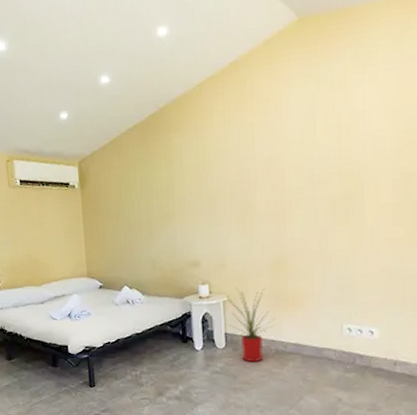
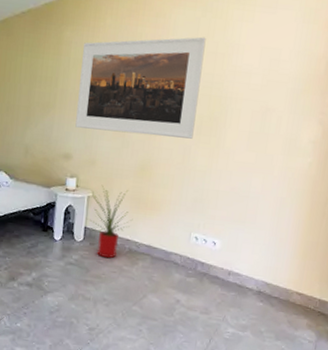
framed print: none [194,112,328,233] -> present [75,37,206,139]

